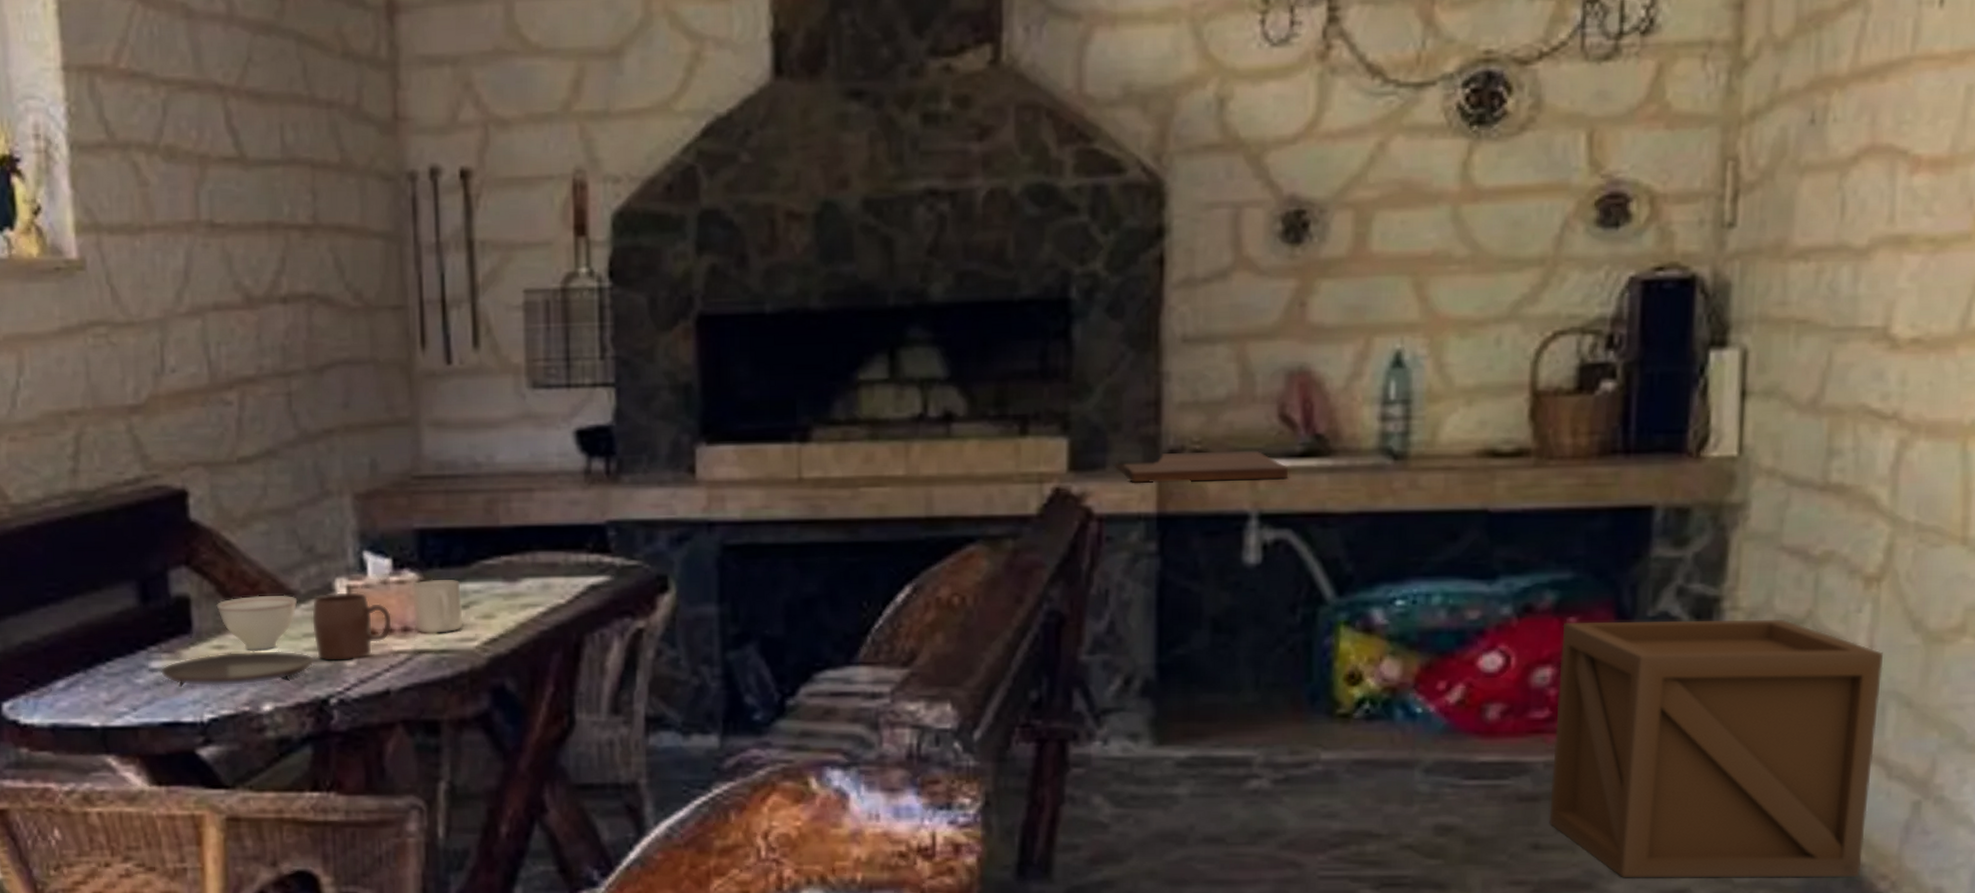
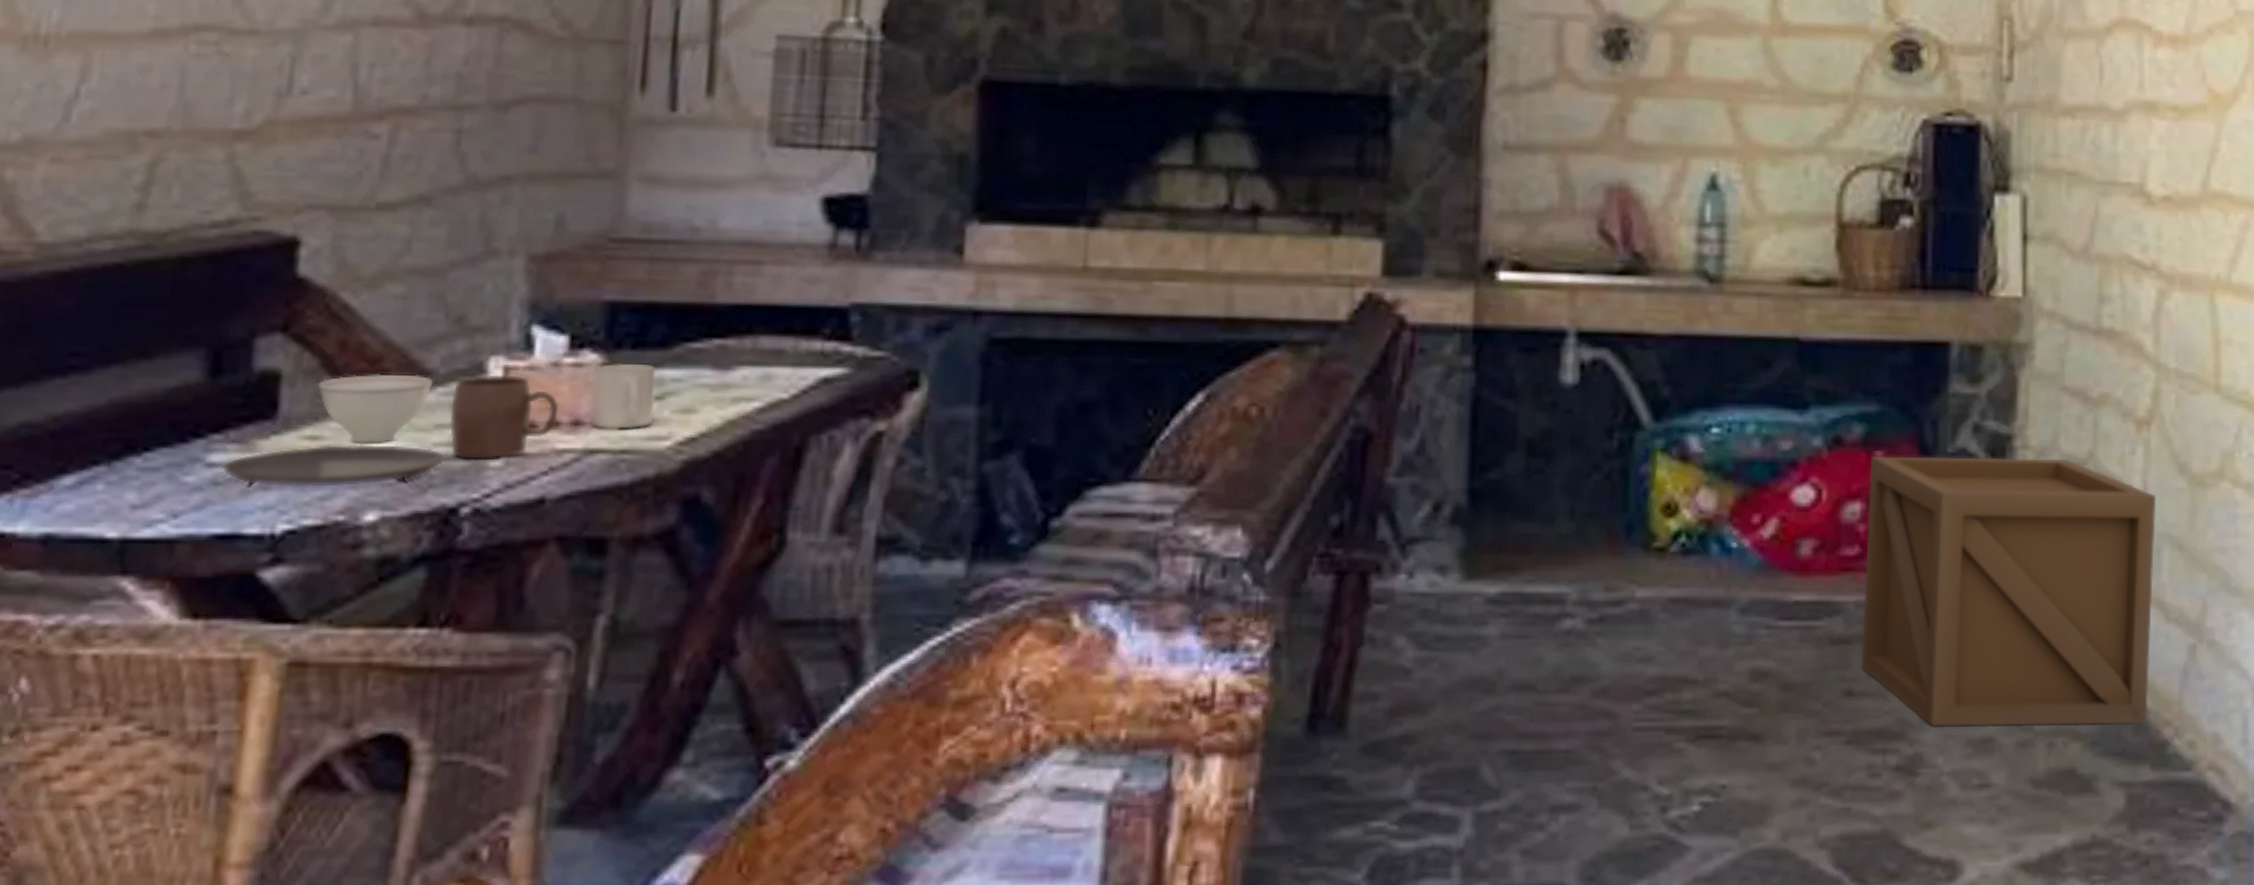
cutting board: present [1112,450,1288,484] -> none [1428,262,1606,296]

